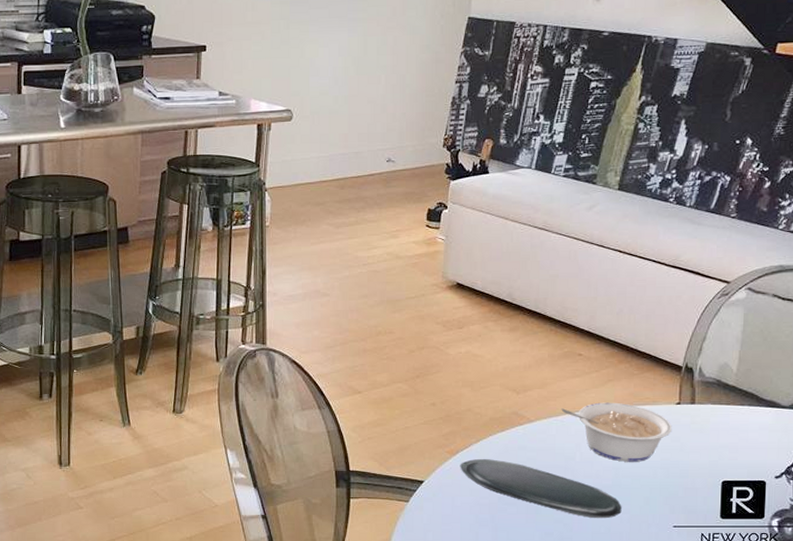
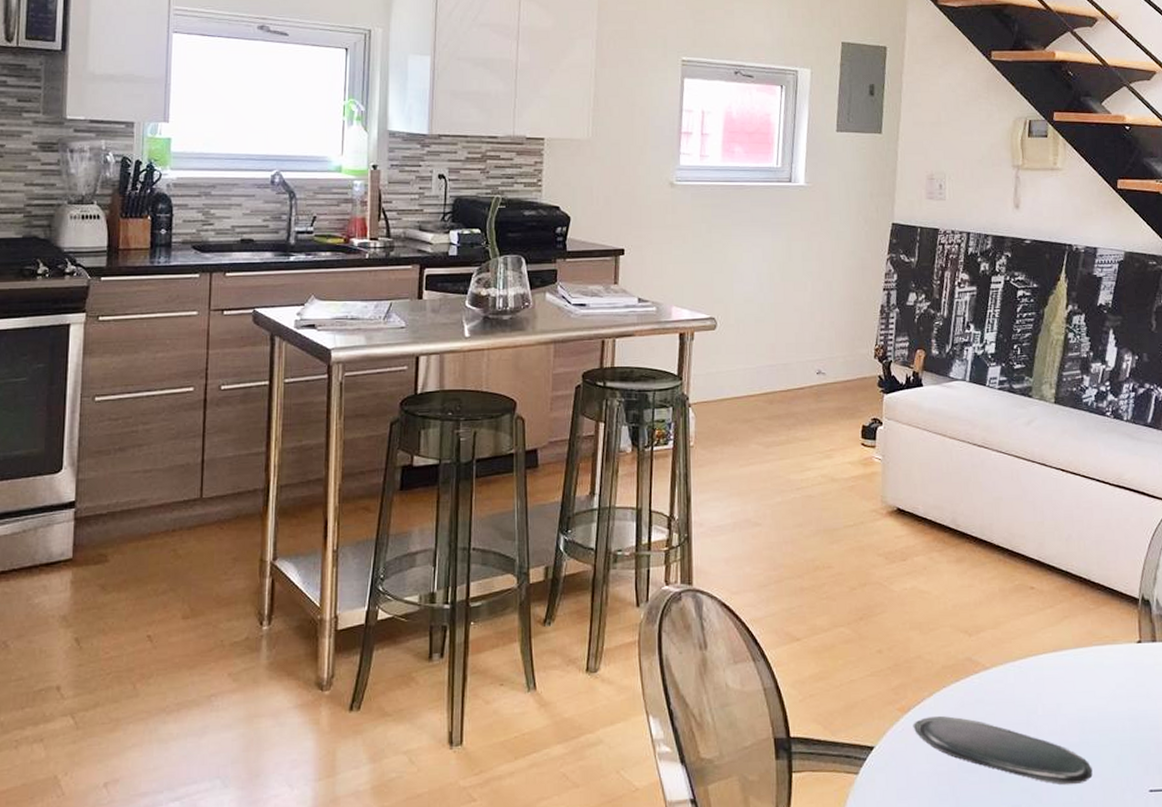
legume: present [561,402,672,462] -> none [1017,642,1136,714]

